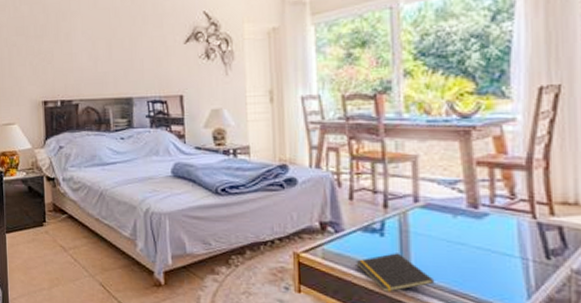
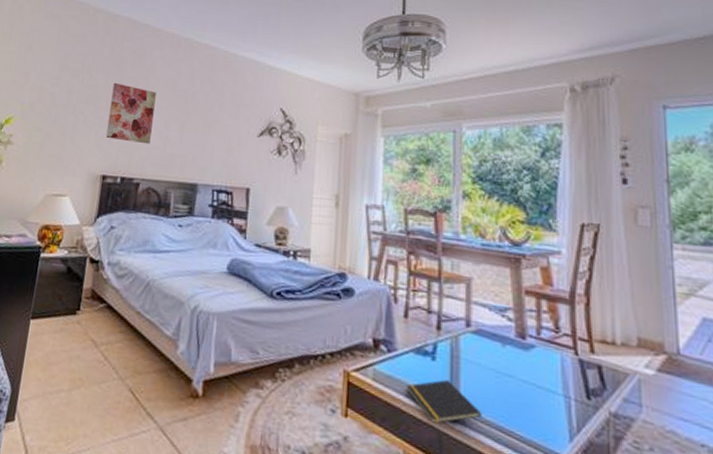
wall art: none [38,10,82,67] -> present [106,82,156,145]

